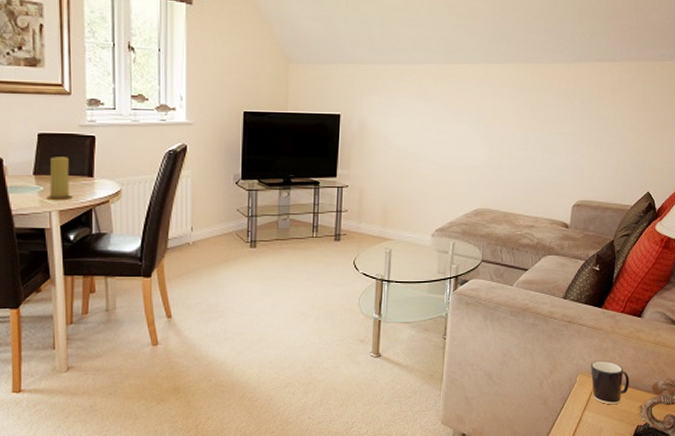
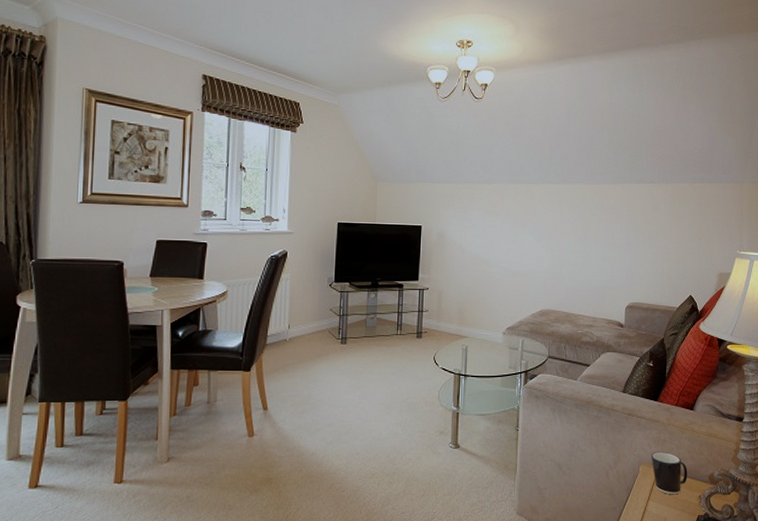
candle: present [46,157,73,200] -> none [159,261,184,300]

